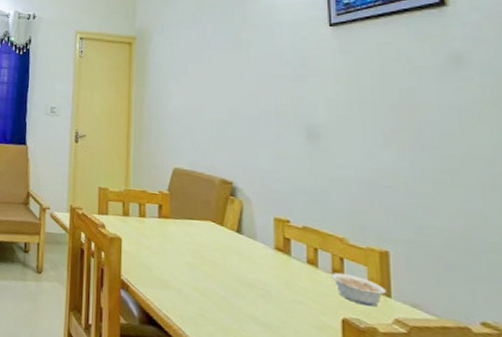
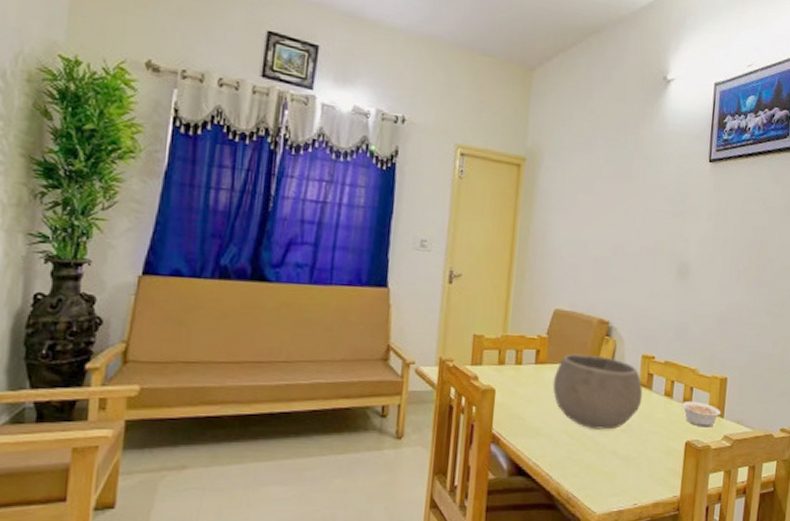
bowl: none [178,210,280,293] -> present [552,353,643,430]

